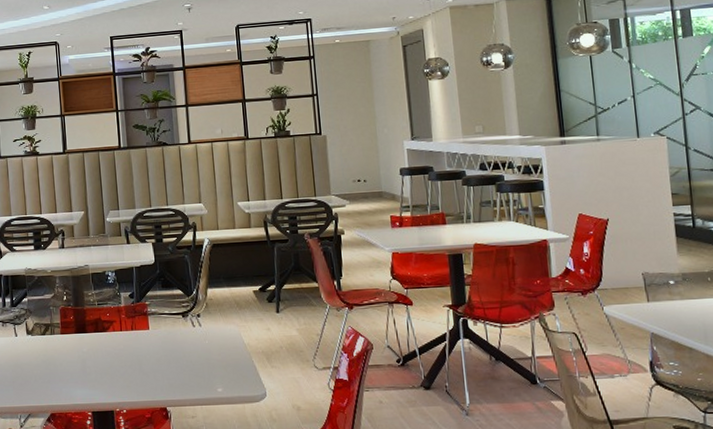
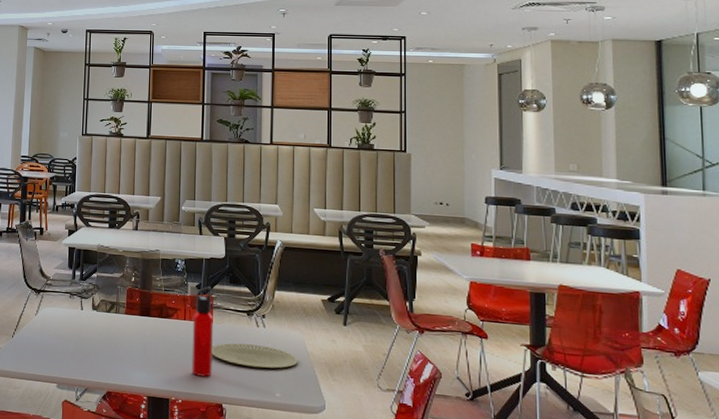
water bottle: none [129,294,154,384] -> present [191,286,213,377]
plate: none [150,344,236,367] -> present [211,343,298,369]

